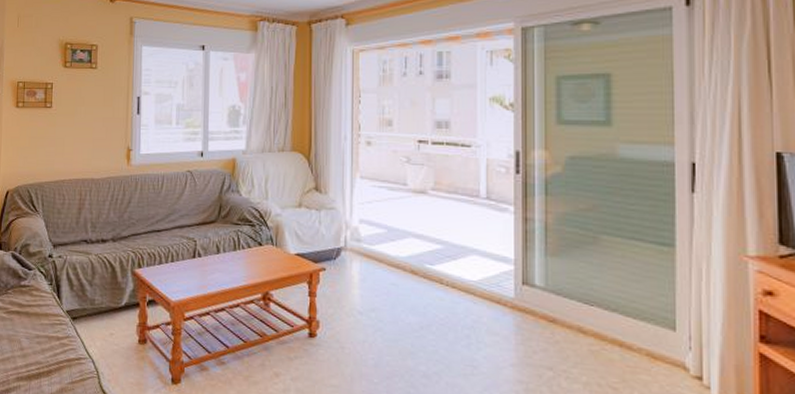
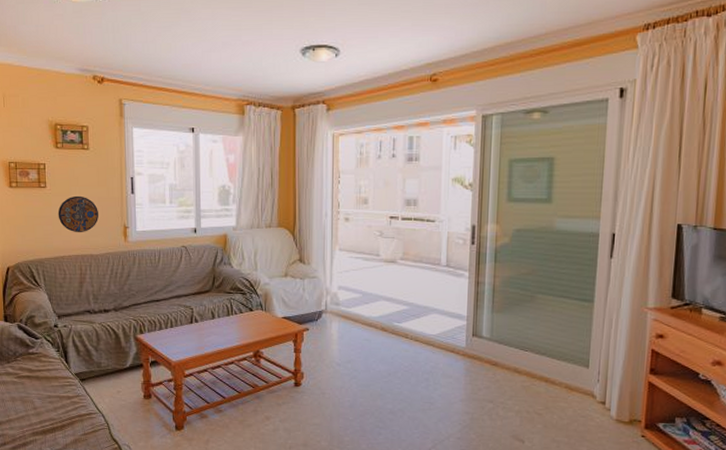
manhole cover: none [61,116,103,156] -> present [58,195,99,233]

